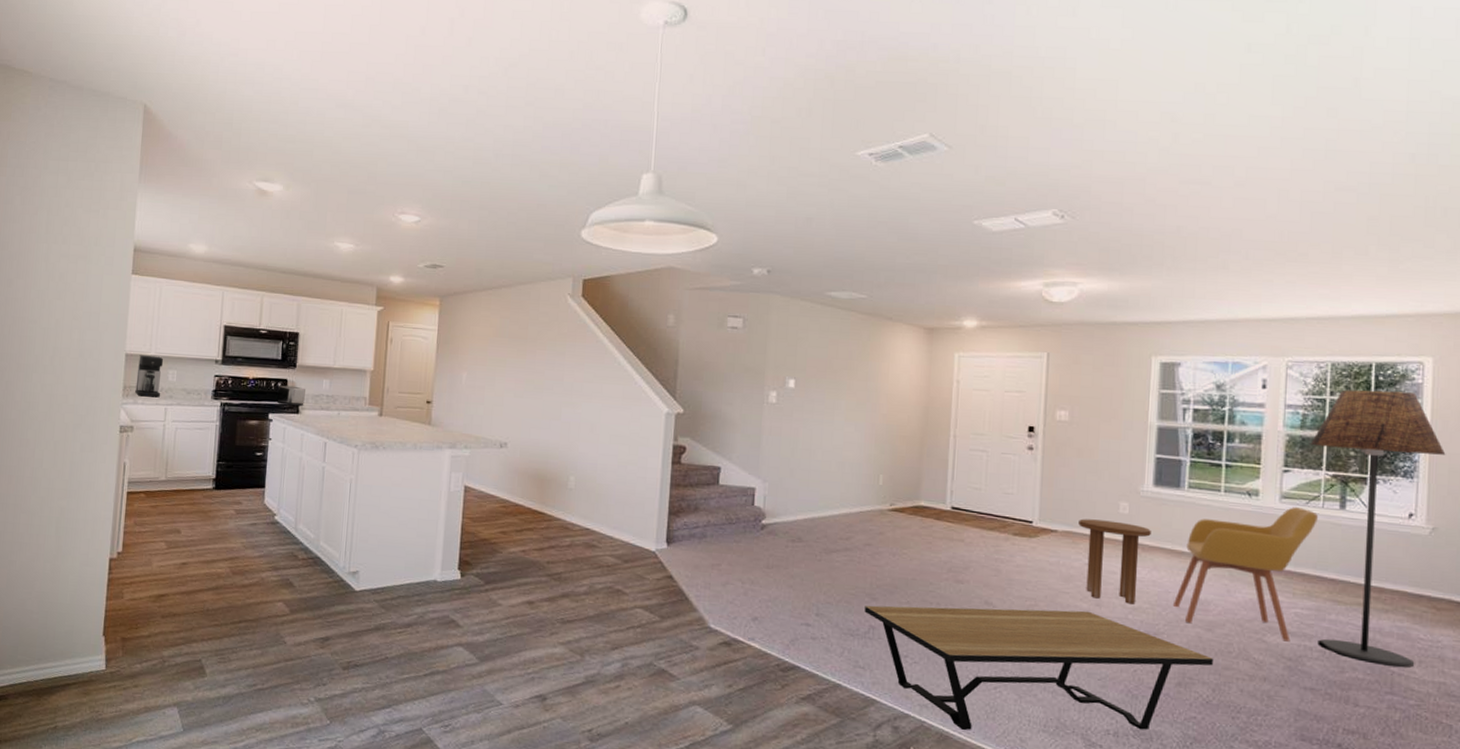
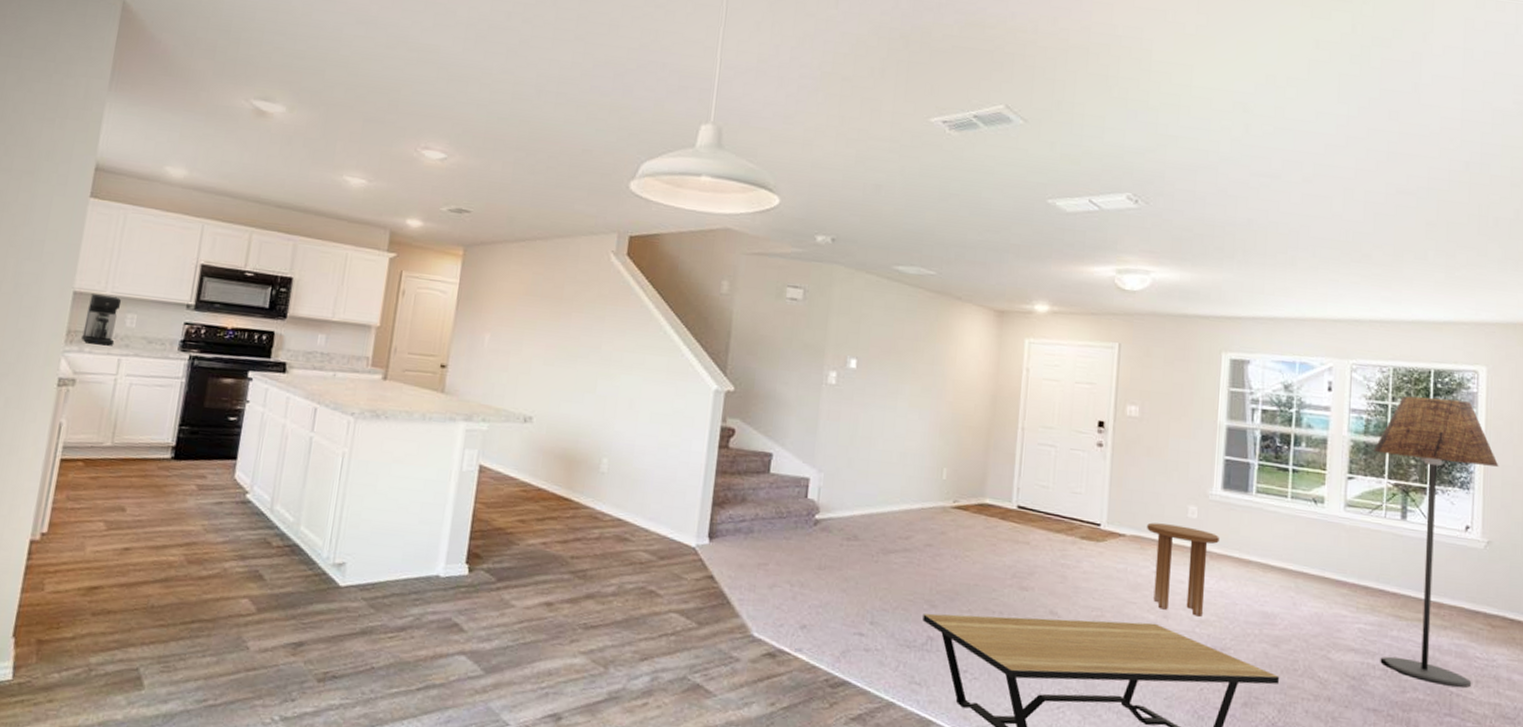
toaster: present [278,385,305,406] -> none [260,338,296,364]
armchair: present [1172,507,1318,642] -> none [1239,516,1380,659]

